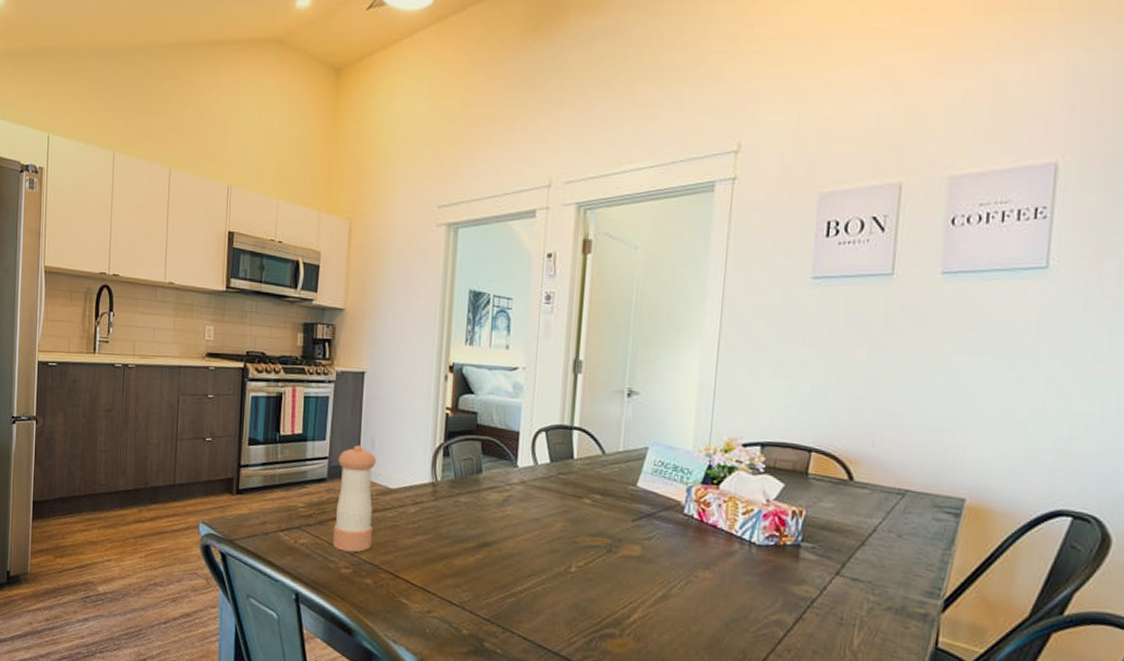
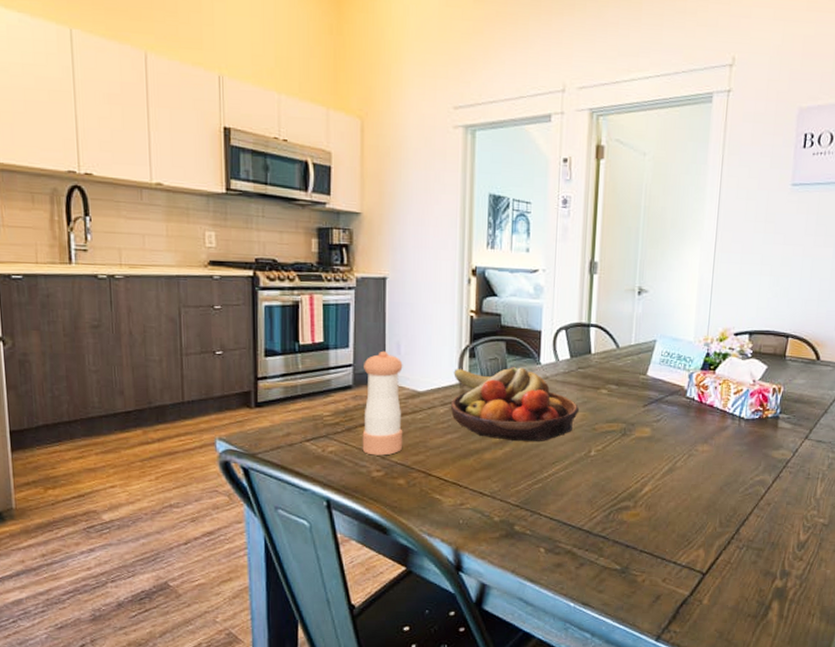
fruit bowl: none [421,467,560,551] -> present [450,367,580,442]

